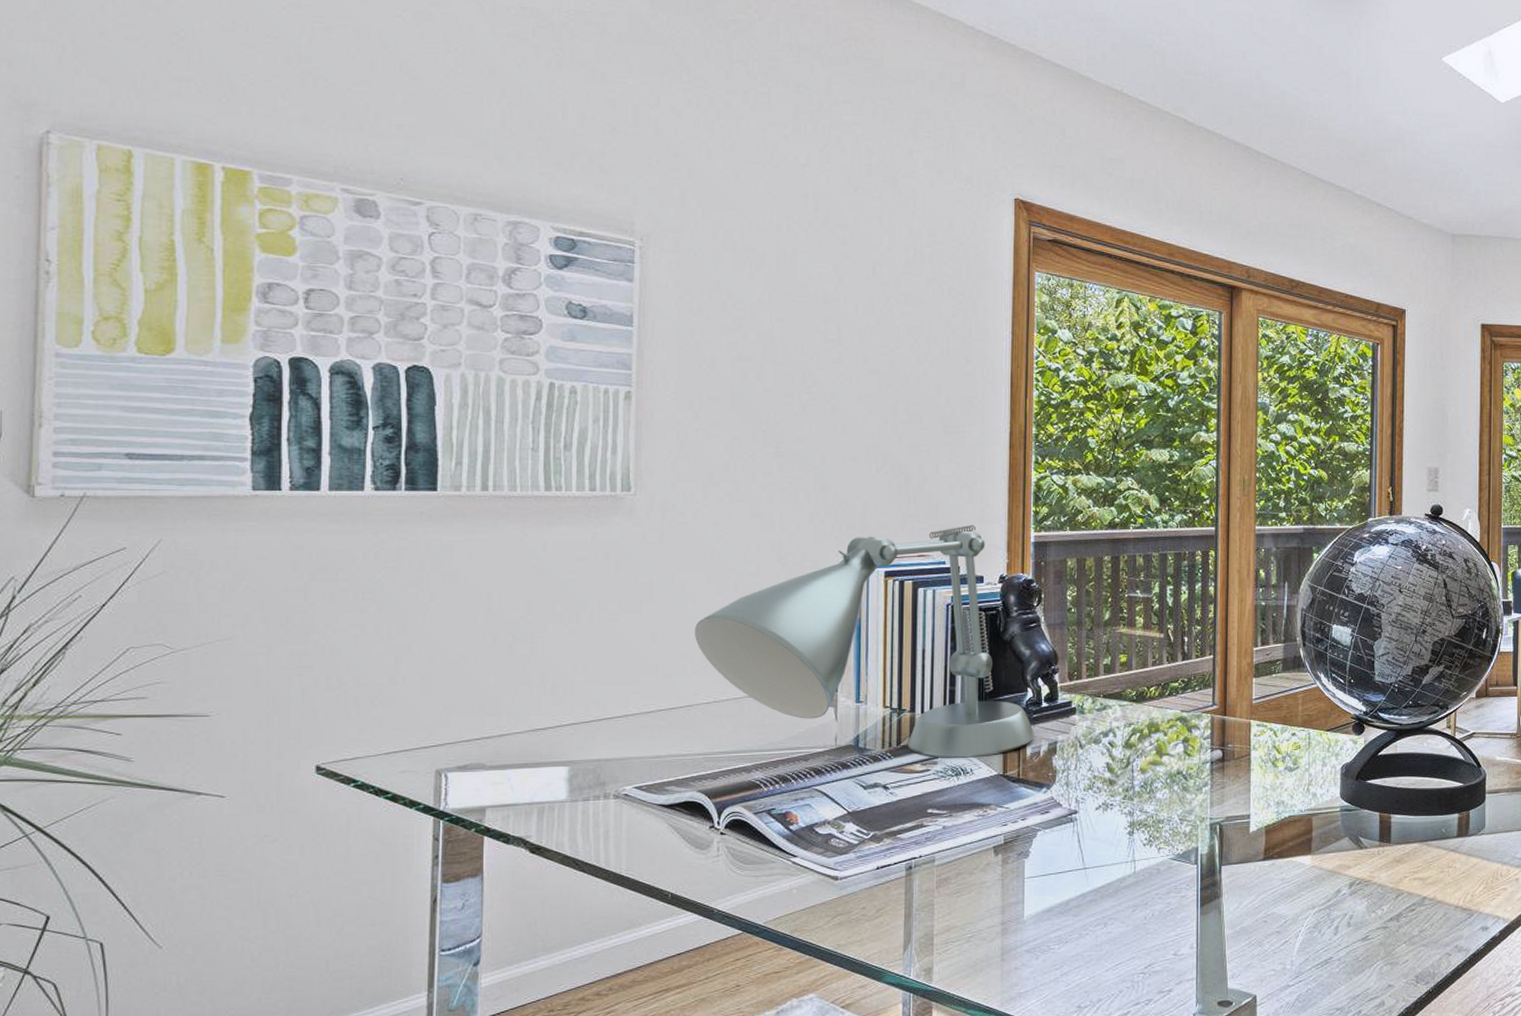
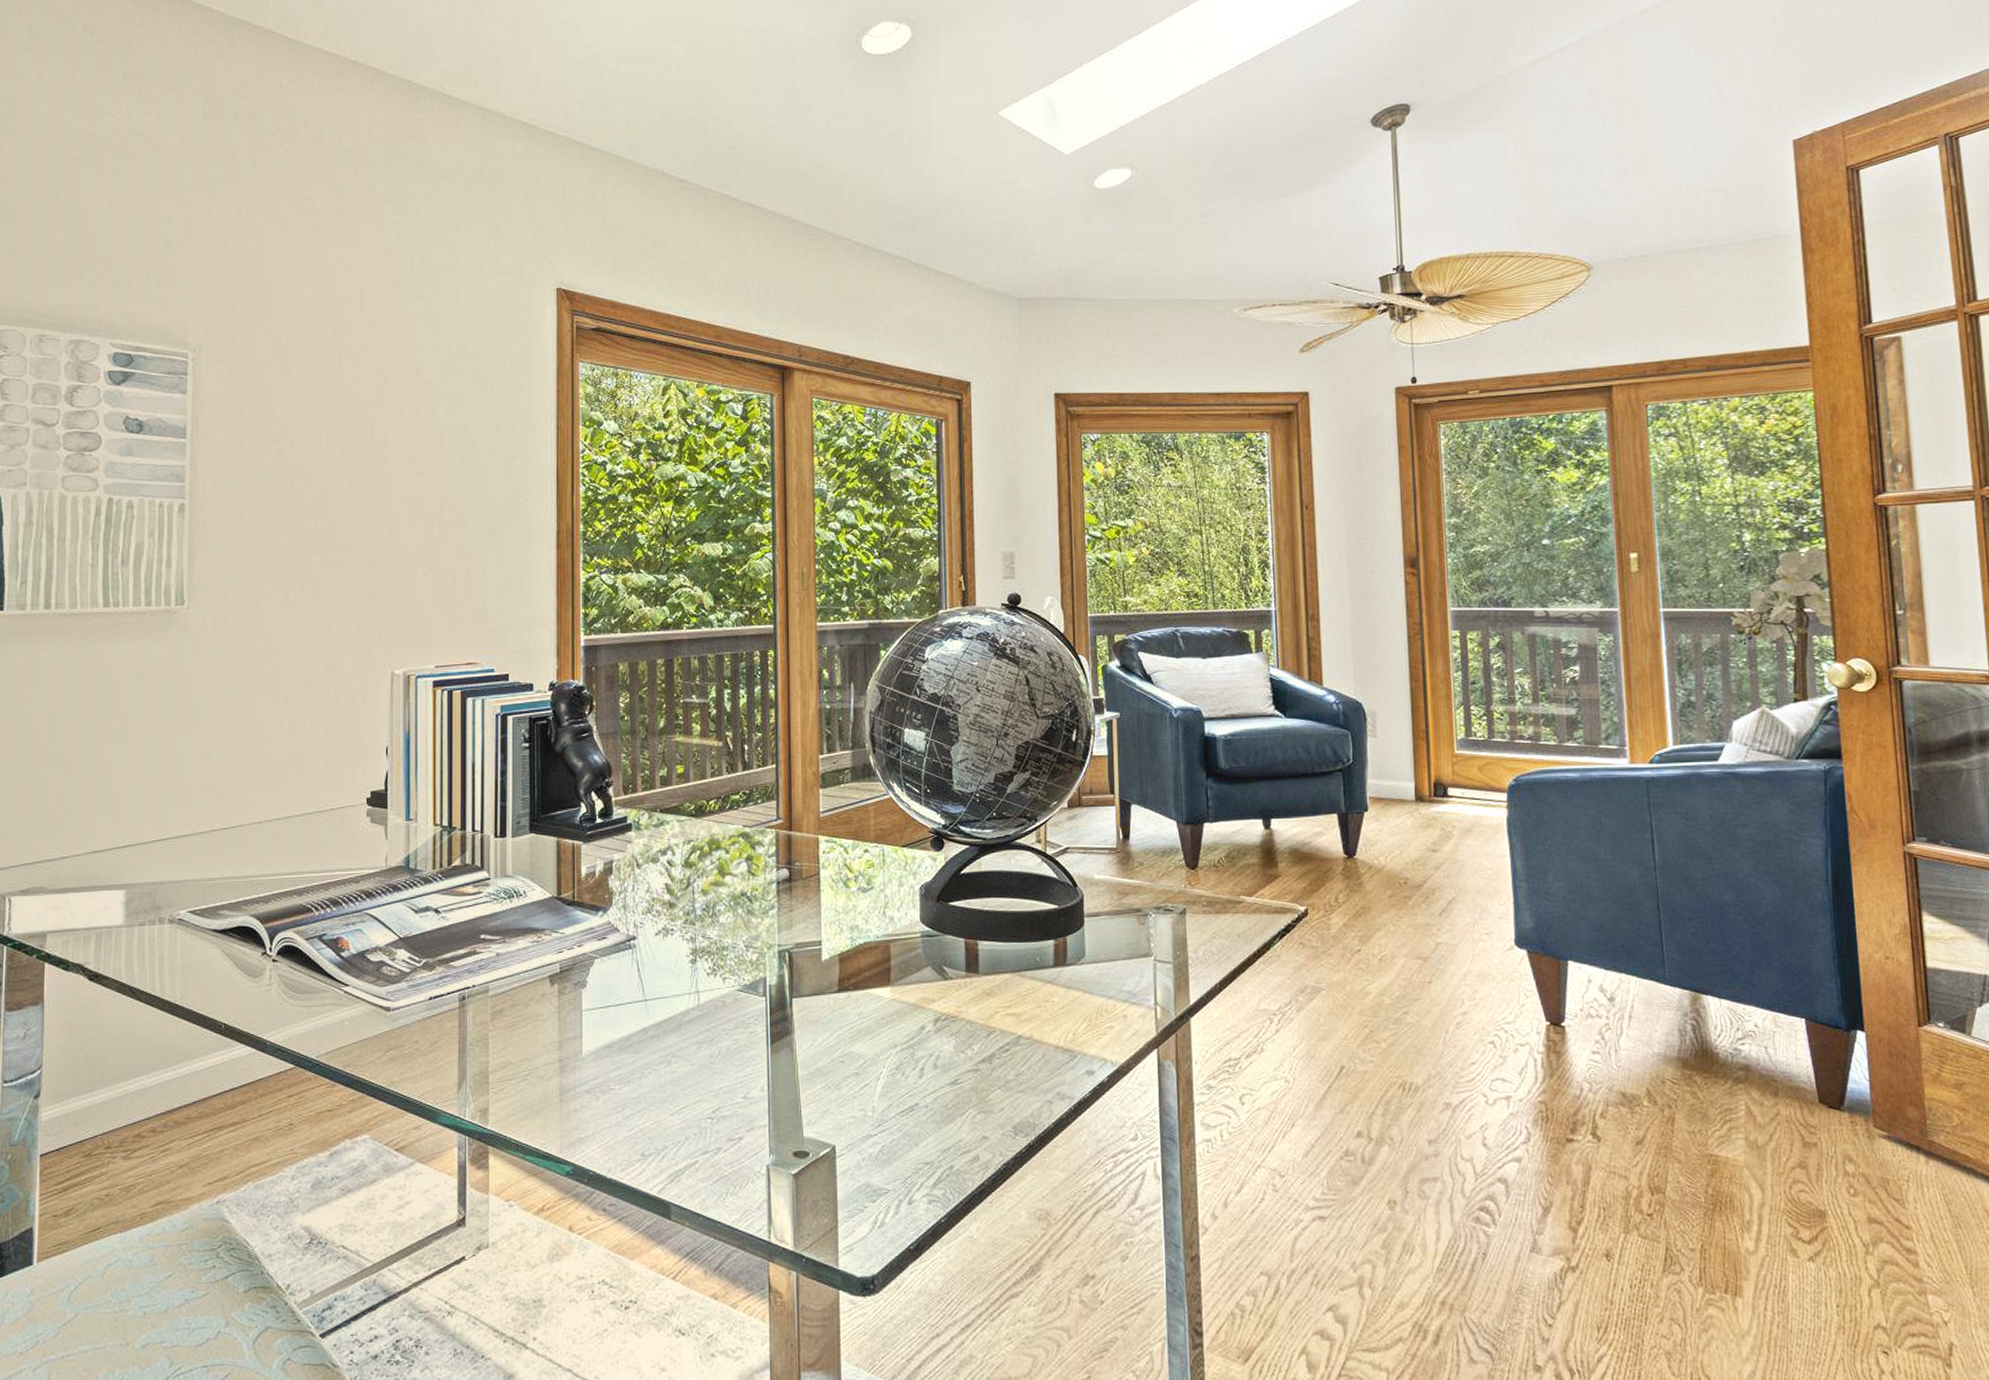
desk lamp: present [694,524,1034,759] -> none [245,629,589,881]

